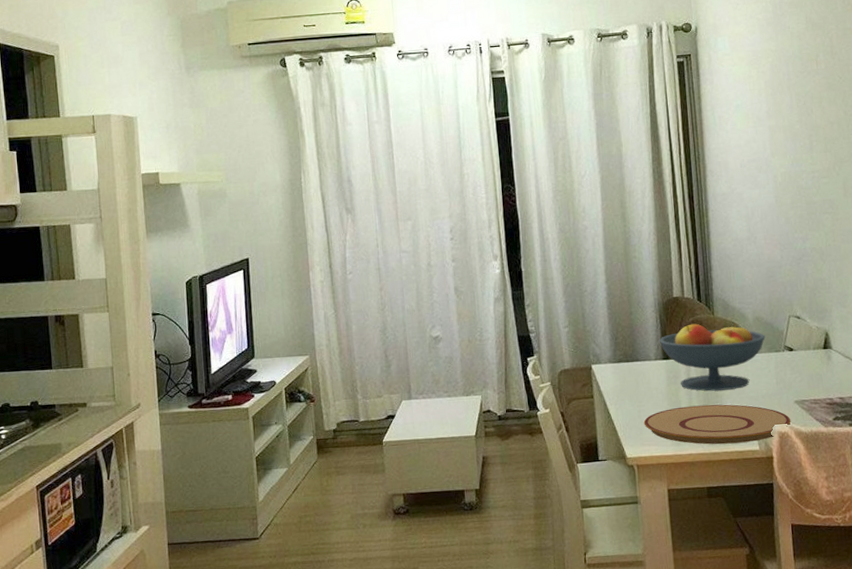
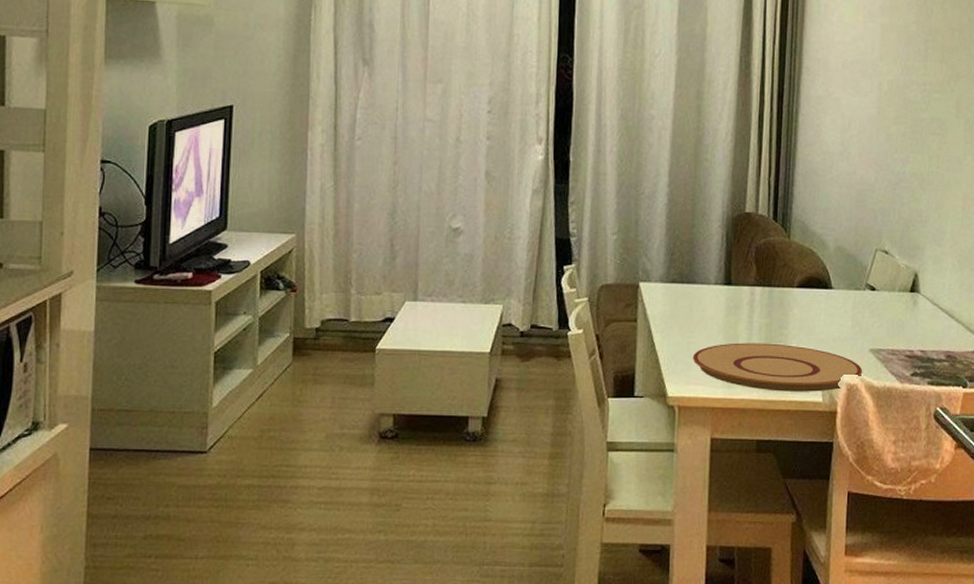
fruit bowl: present [659,323,765,391] -> none [722,246,846,328]

